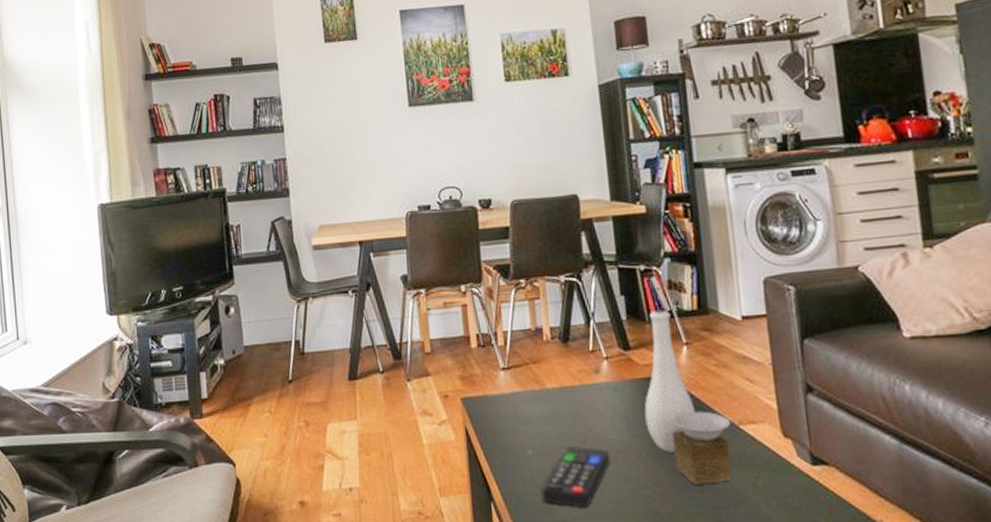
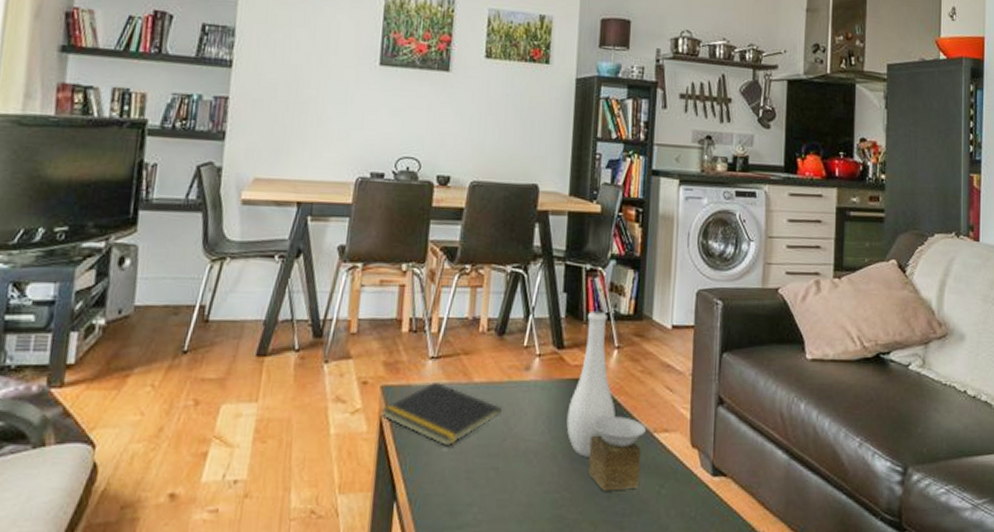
notepad: none [465,390,578,450] -> present [381,381,502,447]
remote control: present [541,445,610,508] -> none [449,444,526,512]

